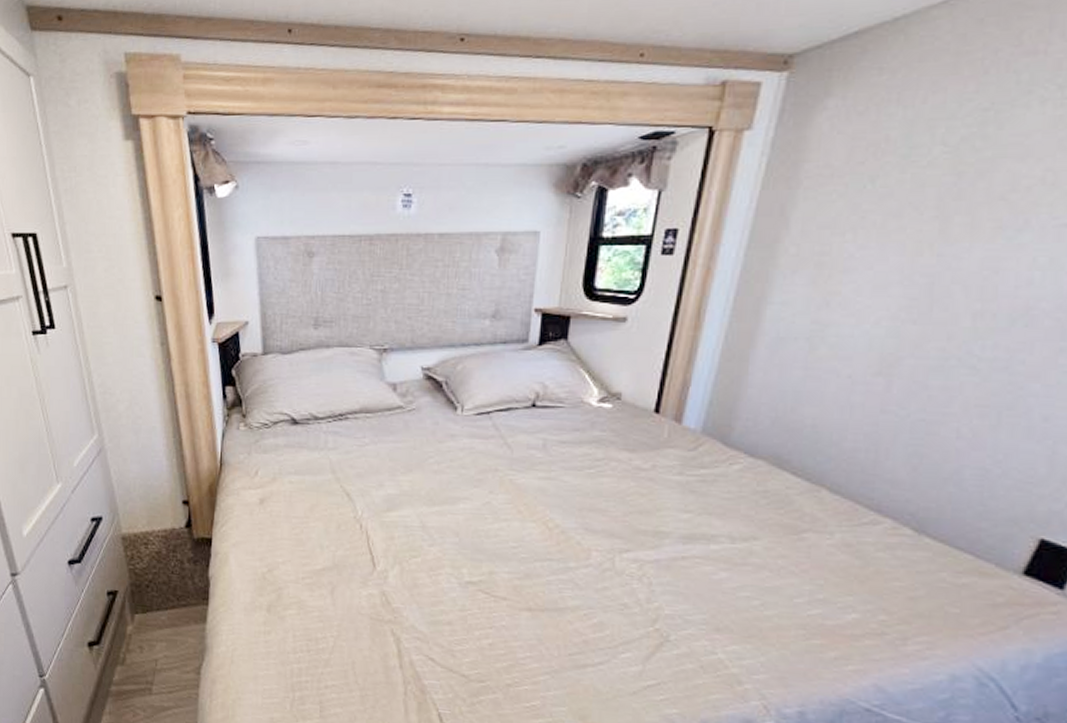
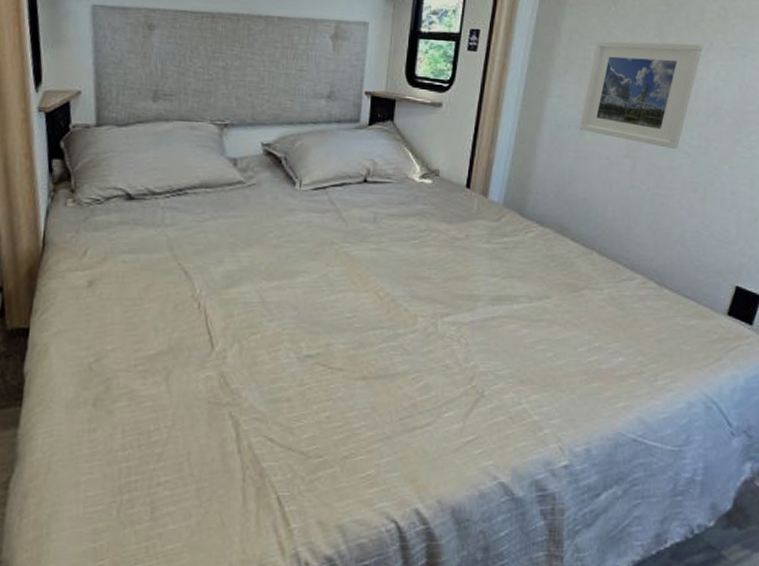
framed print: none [811,222,1013,364] -> present [580,40,703,150]

